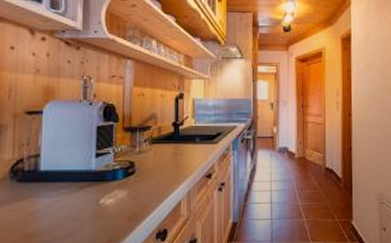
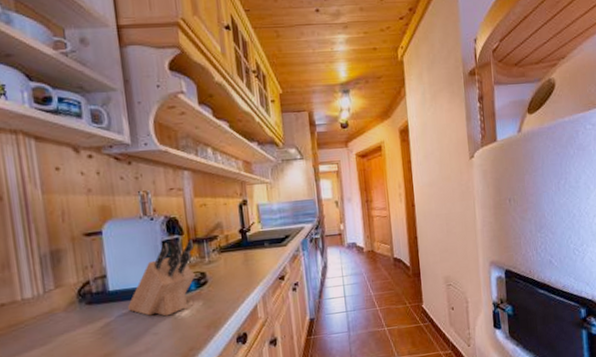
knife block: none [56,128,128,203] -> present [128,240,195,316]

